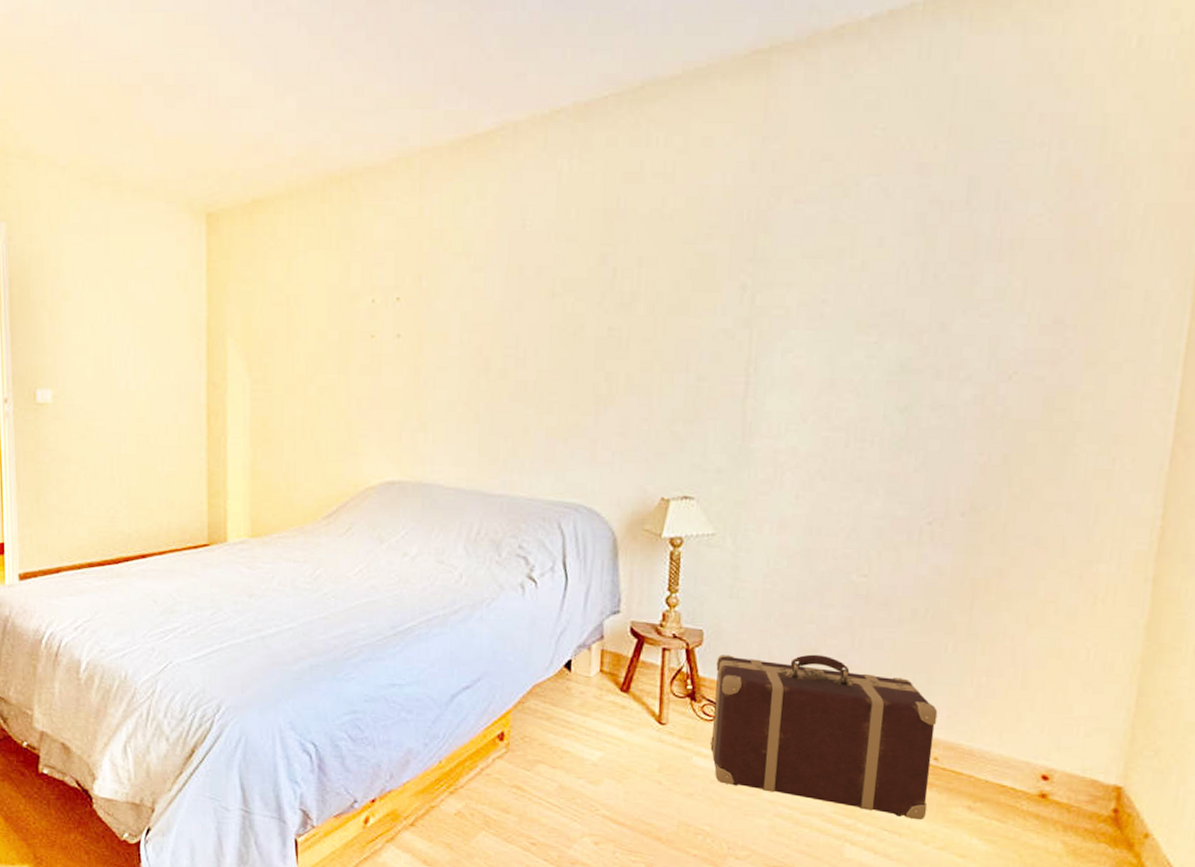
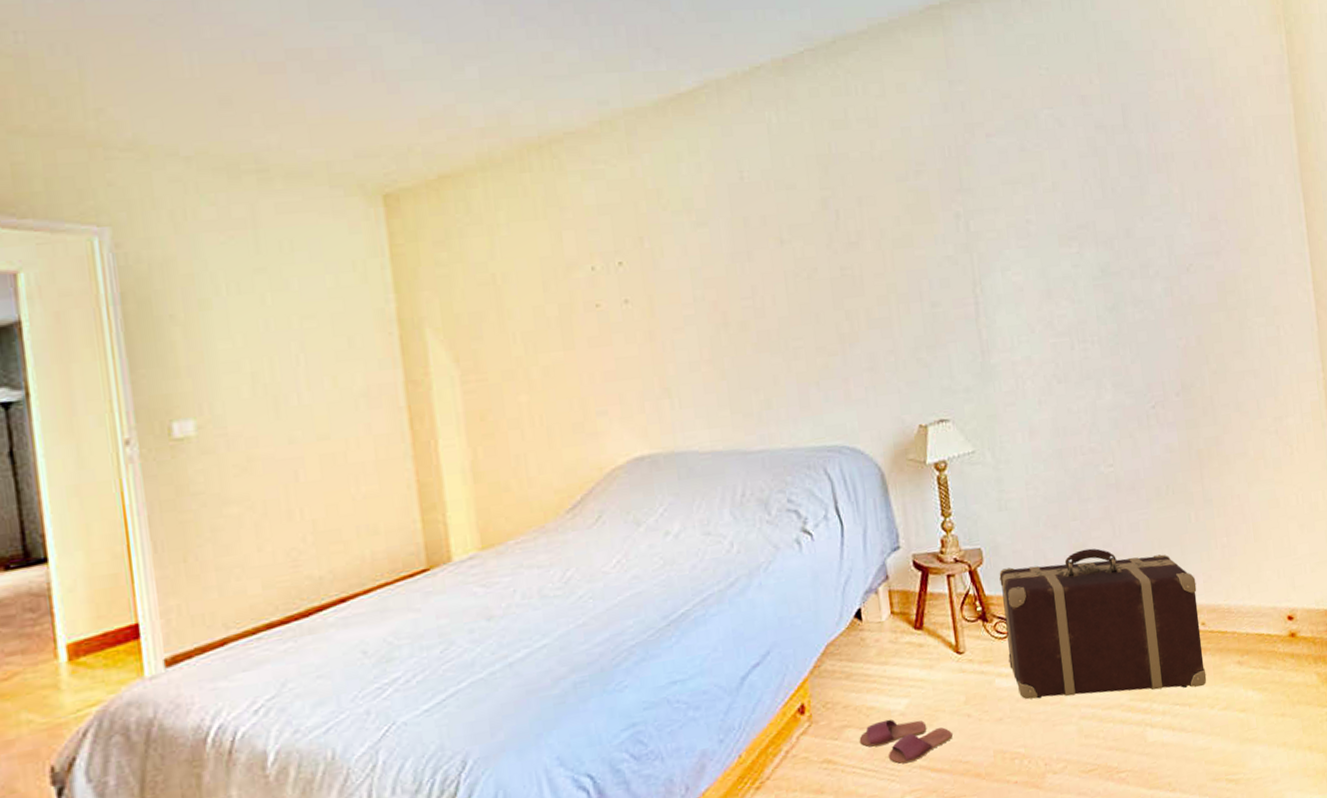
slippers: none [549,765,640,809] -> present [859,719,953,764]

